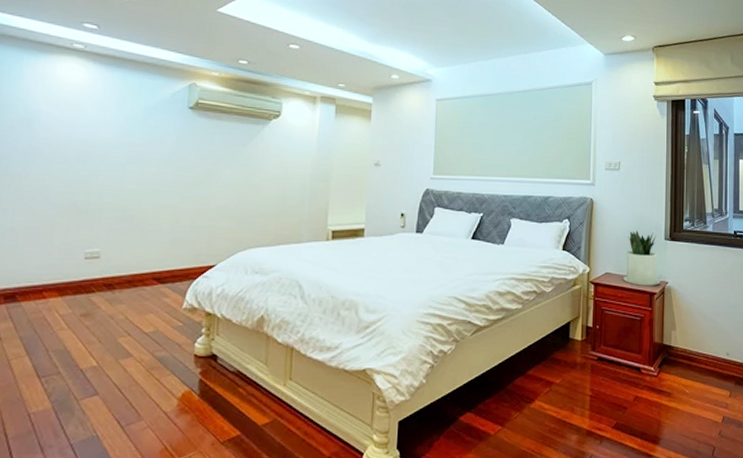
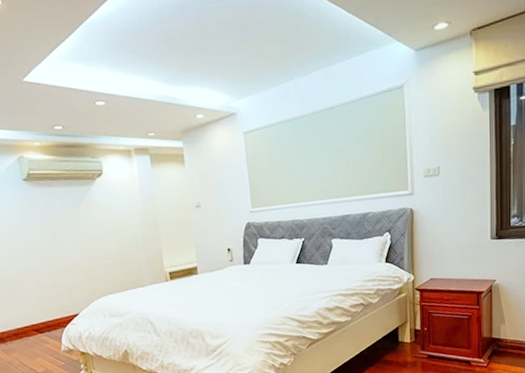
planter: present [623,230,661,286] -> none [449,233,488,287]

